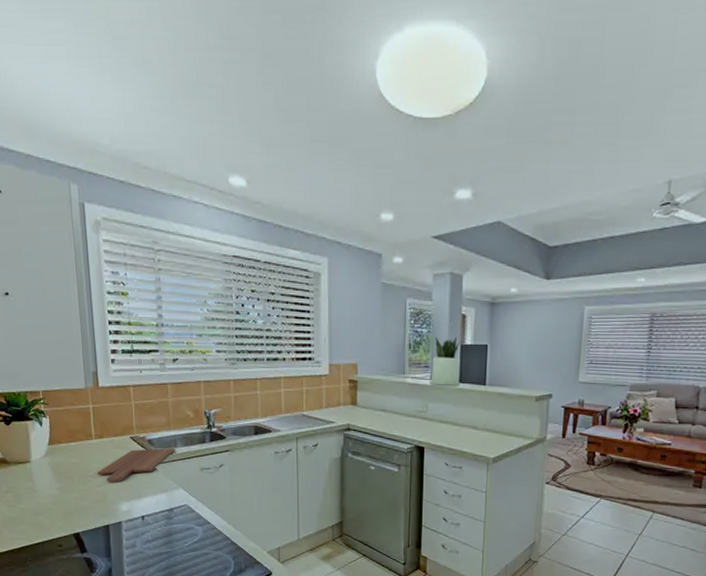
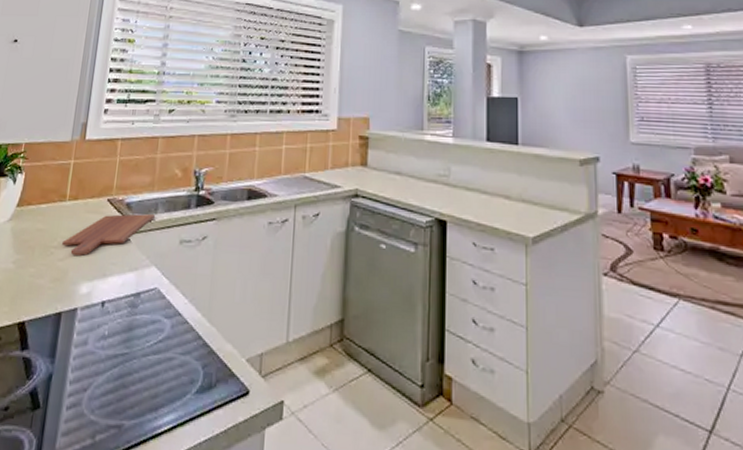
planter: present [429,336,461,387] -> none [451,88,489,147]

